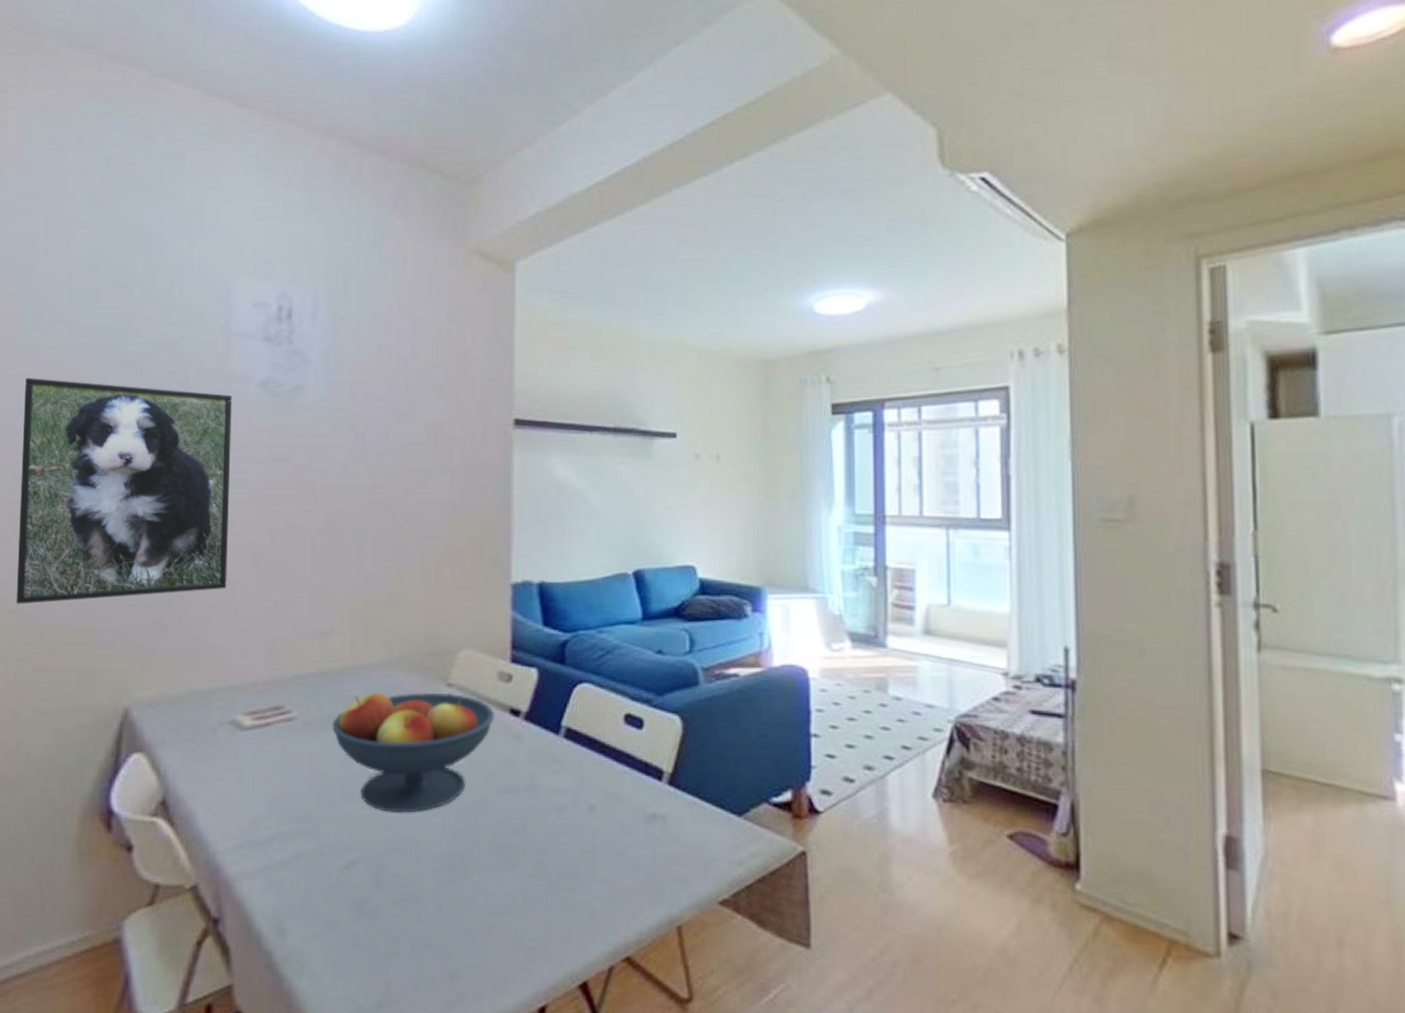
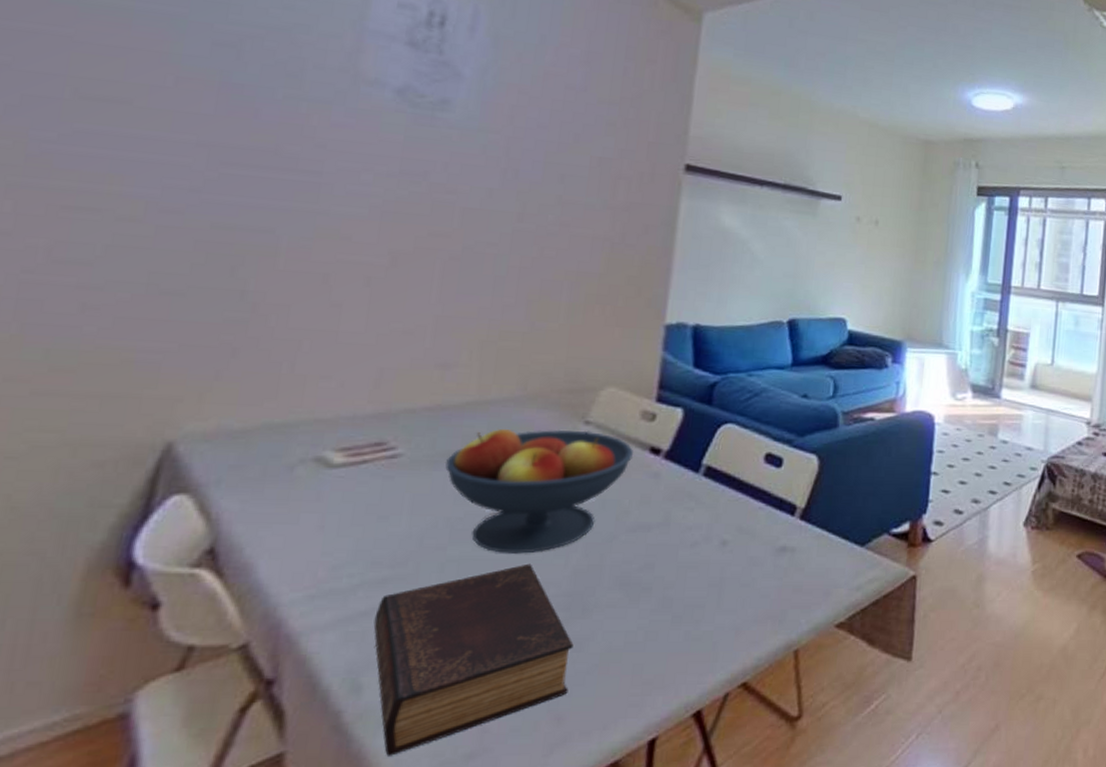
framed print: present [16,378,232,604] -> none [12,39,359,313]
book: none [289,823,459,998] -> present [373,563,574,756]

